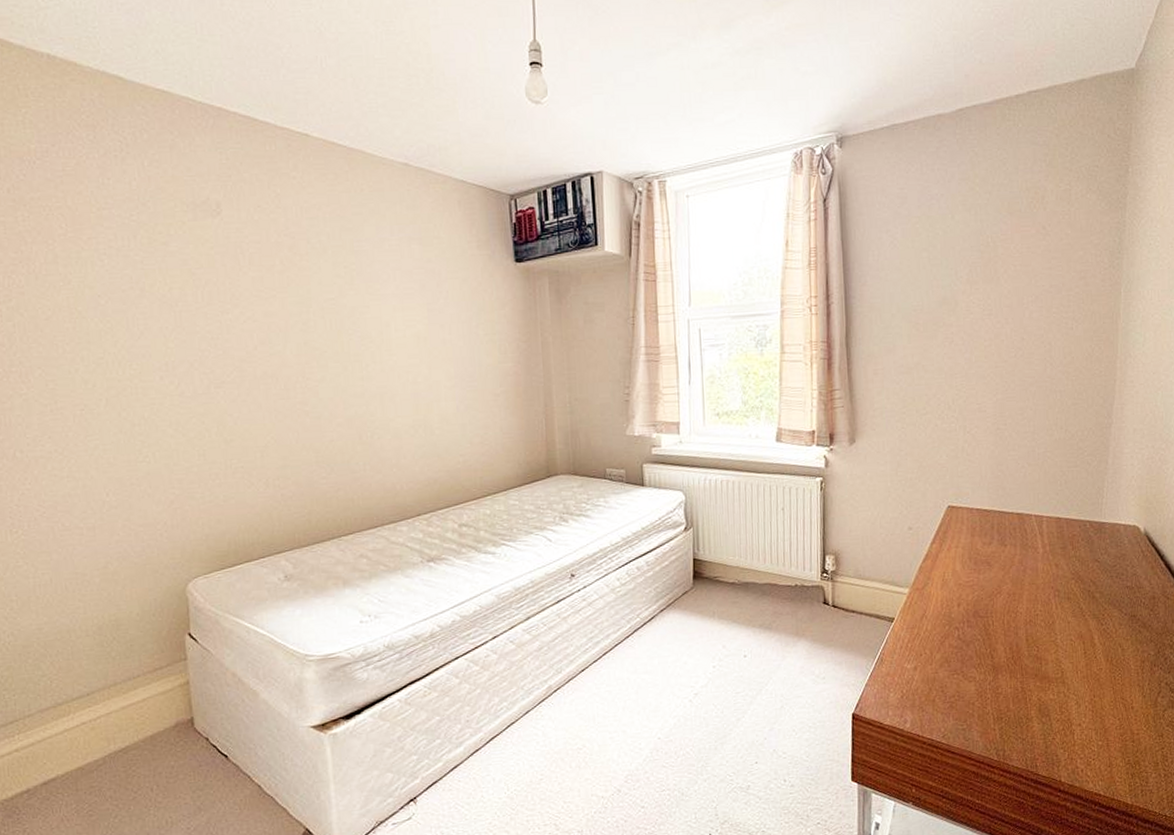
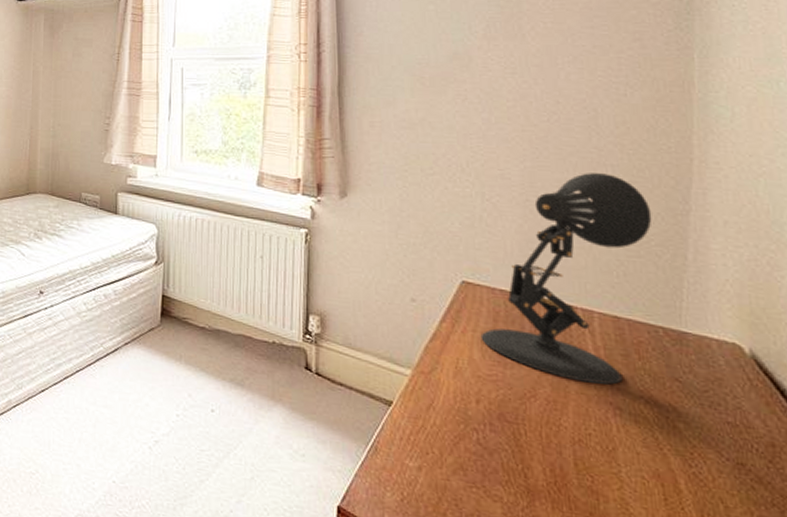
desk lamp: none [961,399,1086,575] -> present [480,173,652,385]

